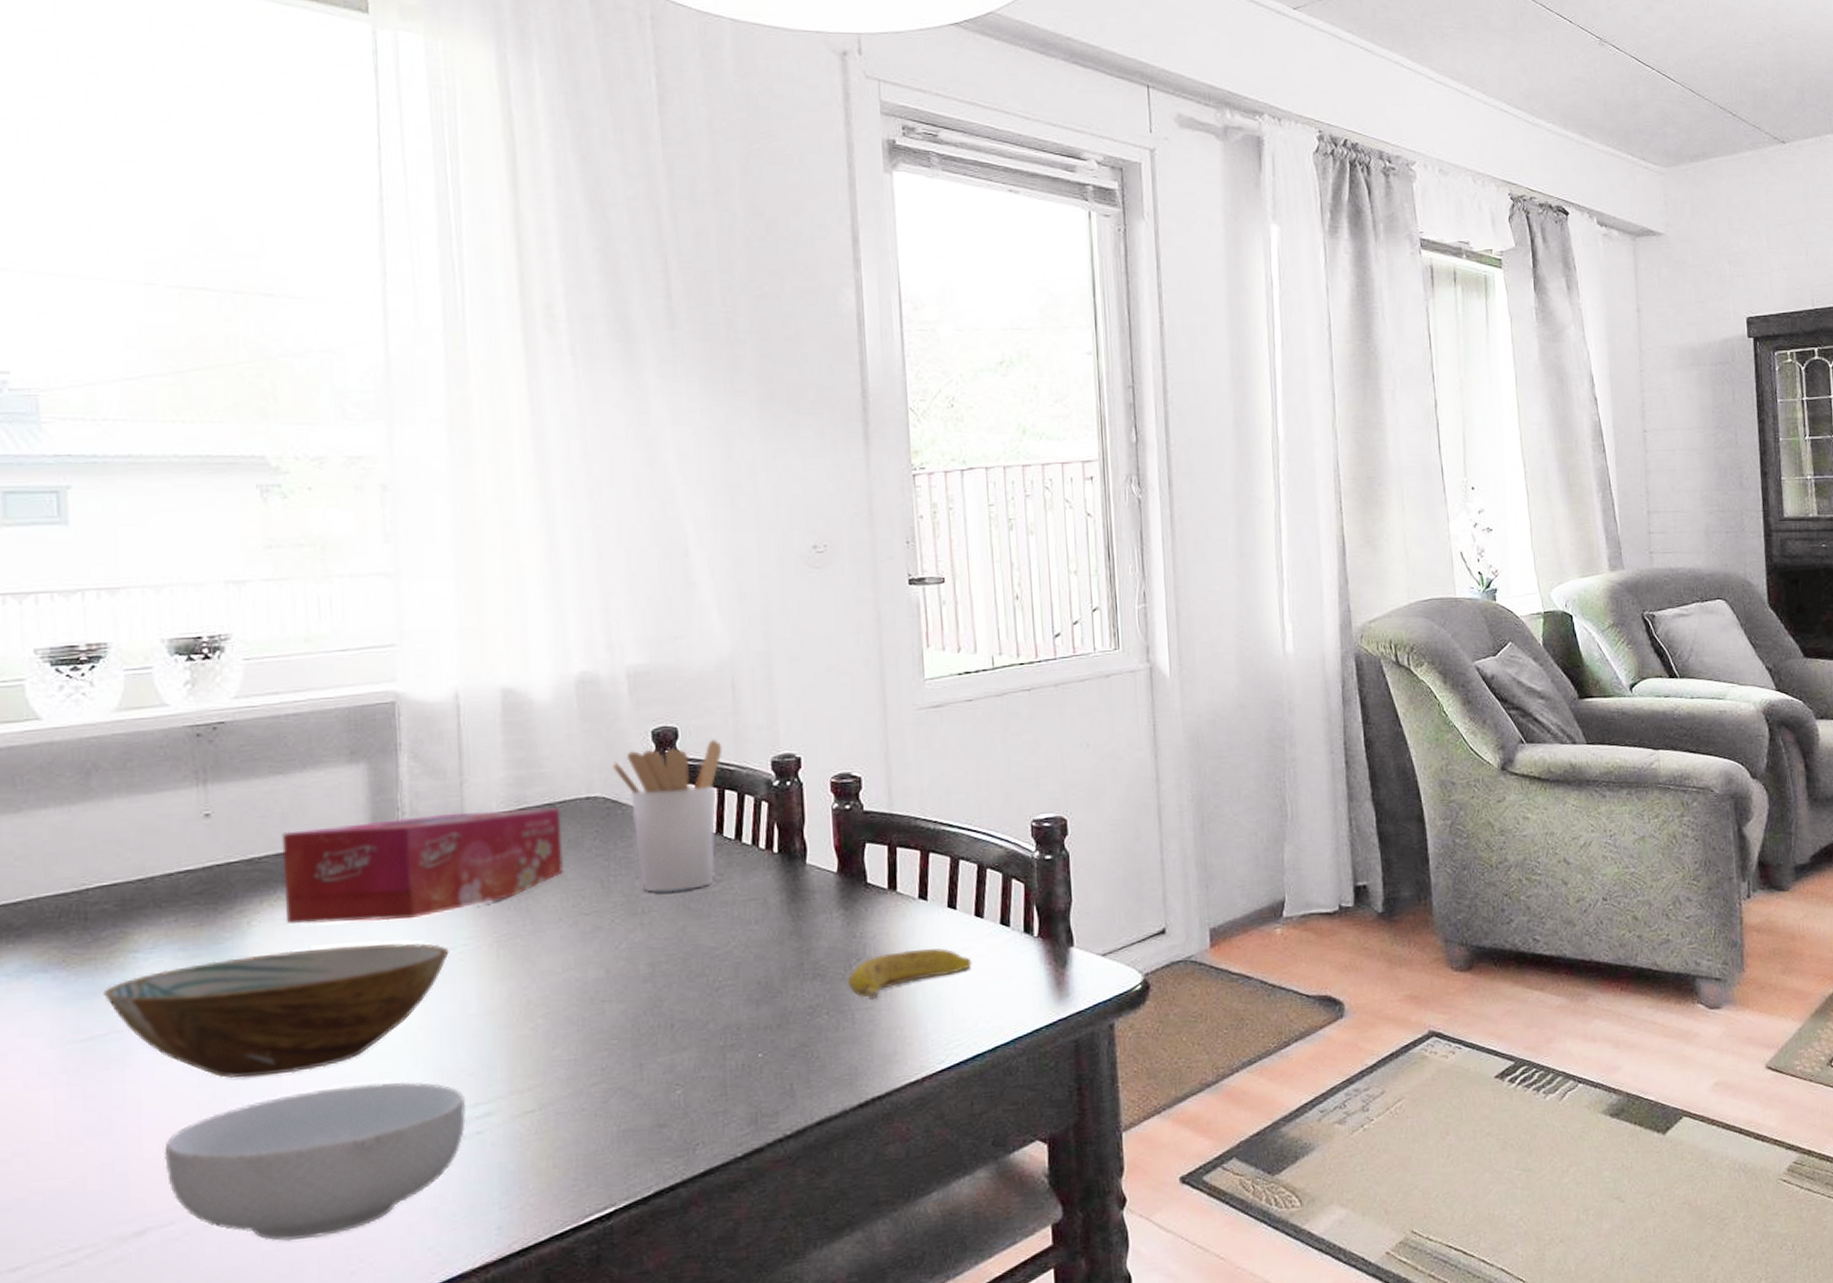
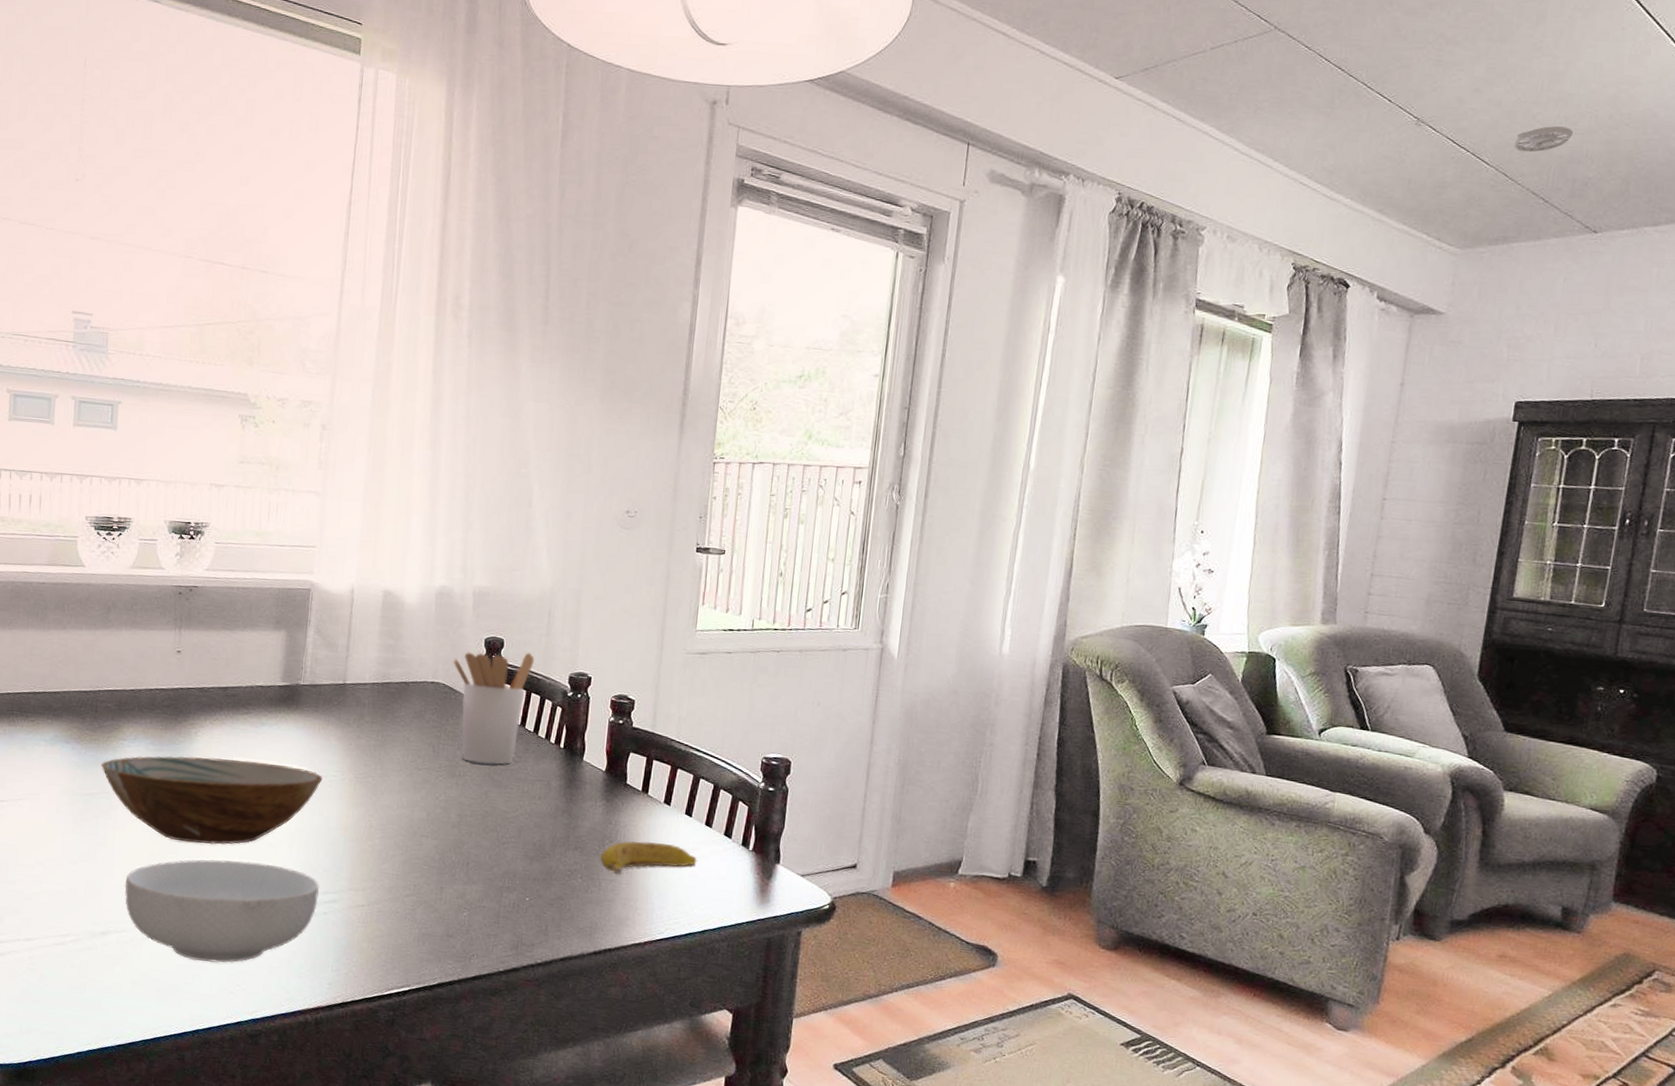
tissue box: present [281,807,563,924] -> none [220,672,412,751]
smoke detector: none [1693,40,1745,67] -> present [1514,126,1574,153]

